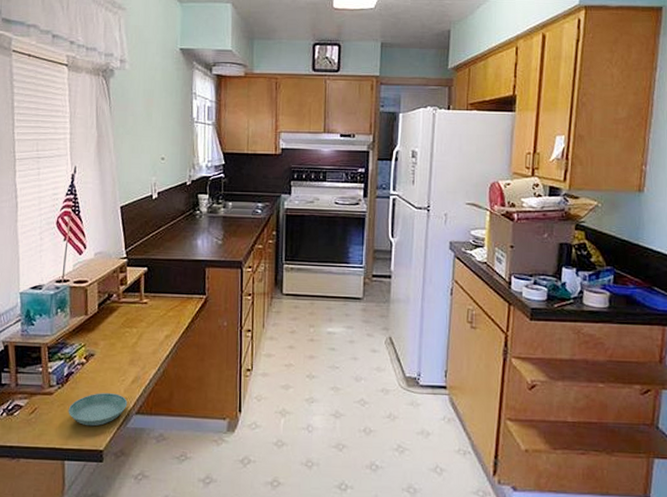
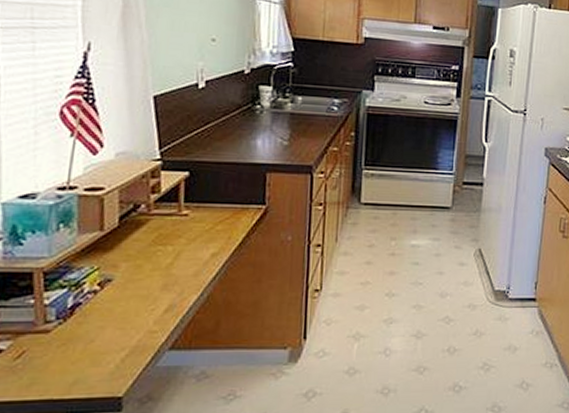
saucer: present [68,393,128,427] -> none [72,326,158,369]

